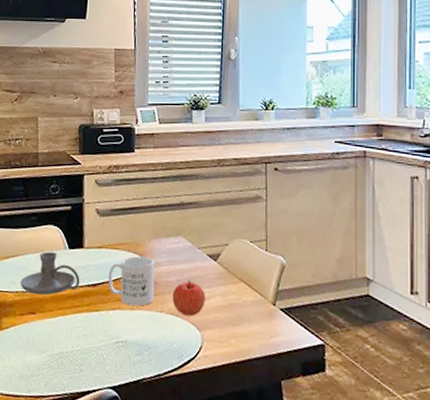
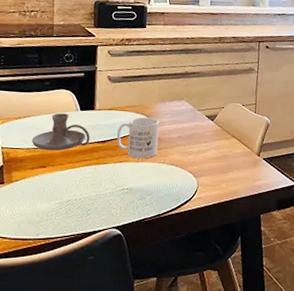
apple: present [172,280,206,317] -> none [173,137,203,166]

